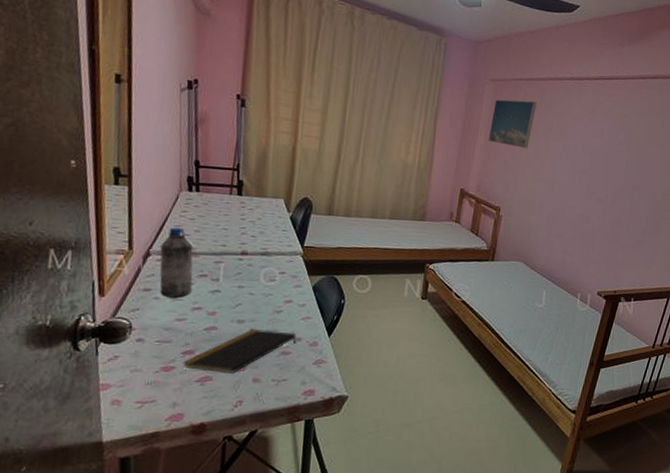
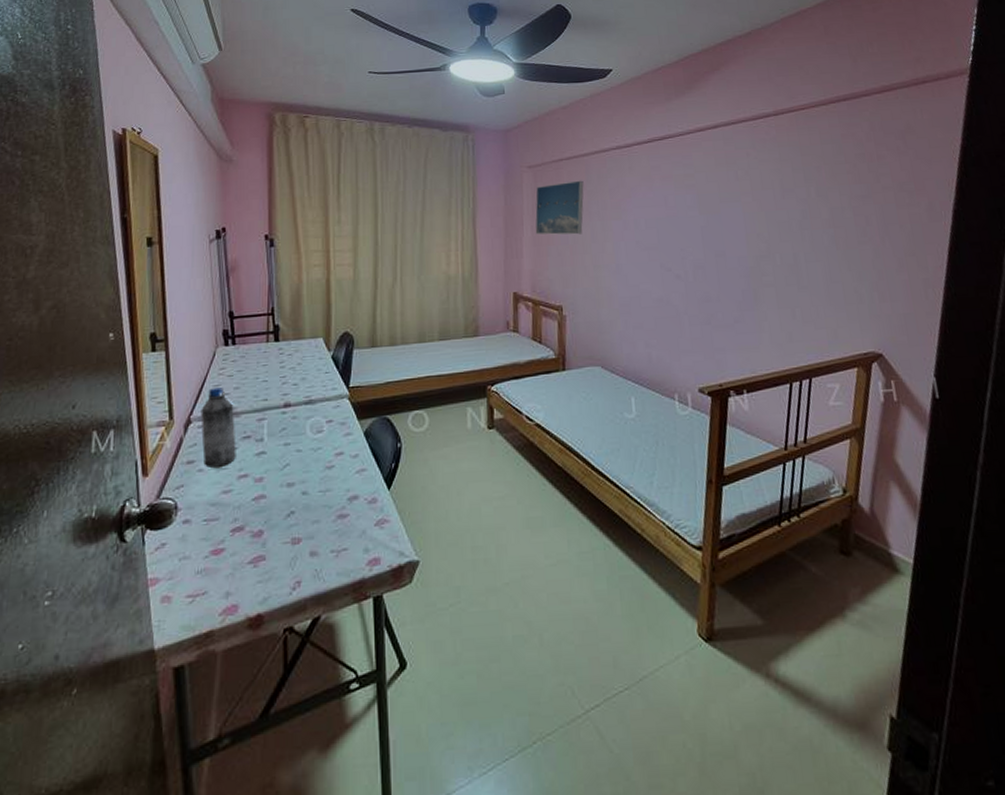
notepad: present [182,328,297,374] -> none [233,490,353,550]

